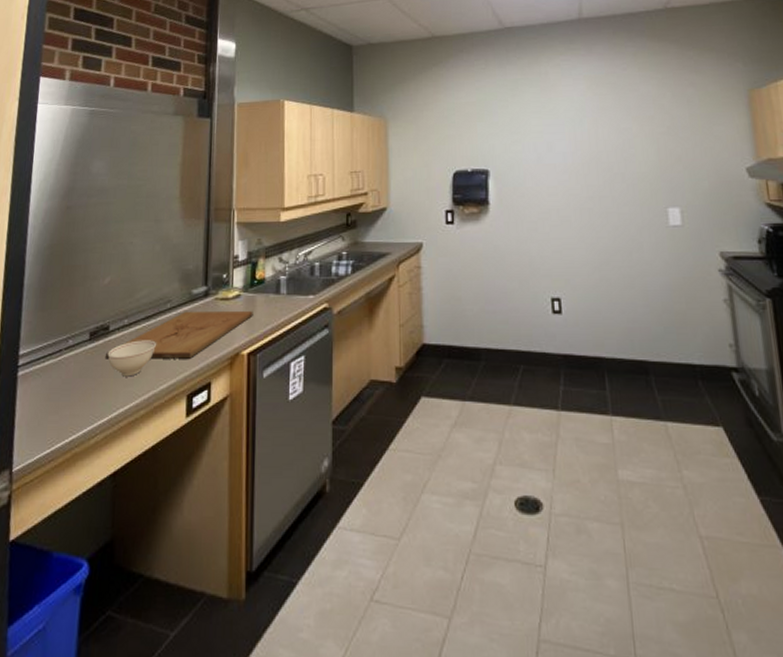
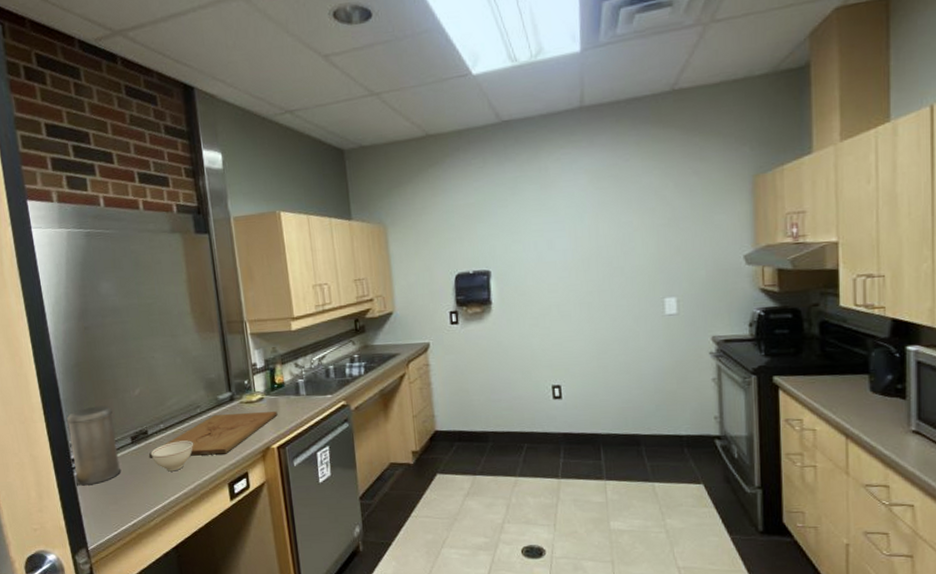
canister: none [18,294,76,389] -> present [66,405,122,486]

